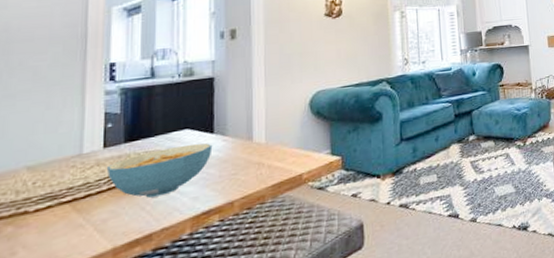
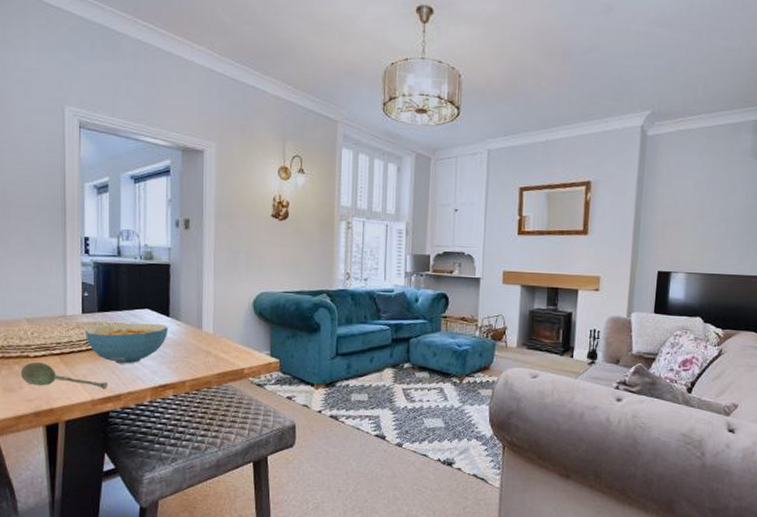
soupspoon: none [13,215,135,247] -> present [20,361,108,390]

